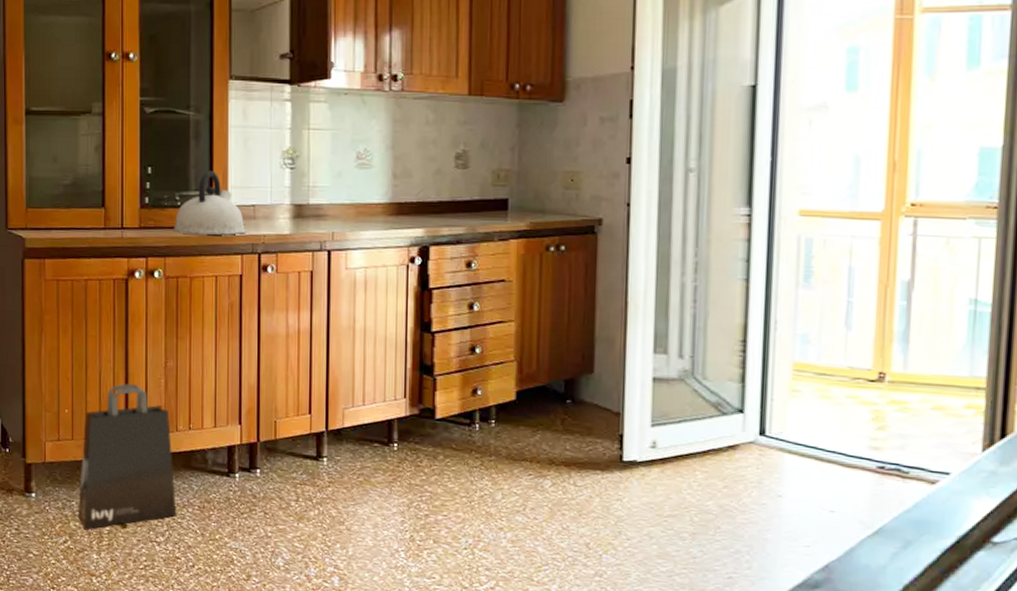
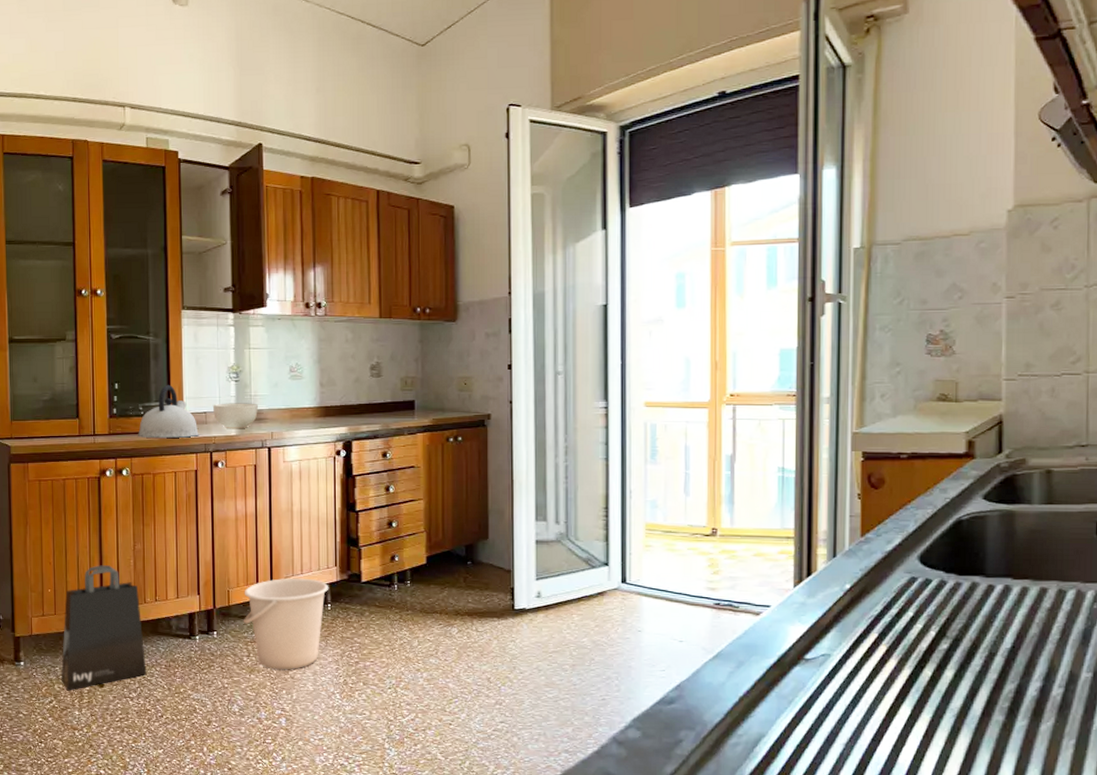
bowl: none [262,194,318,227] -> present [212,403,259,429]
bucket: none [291,409,396,520] -> present [243,578,329,670]

